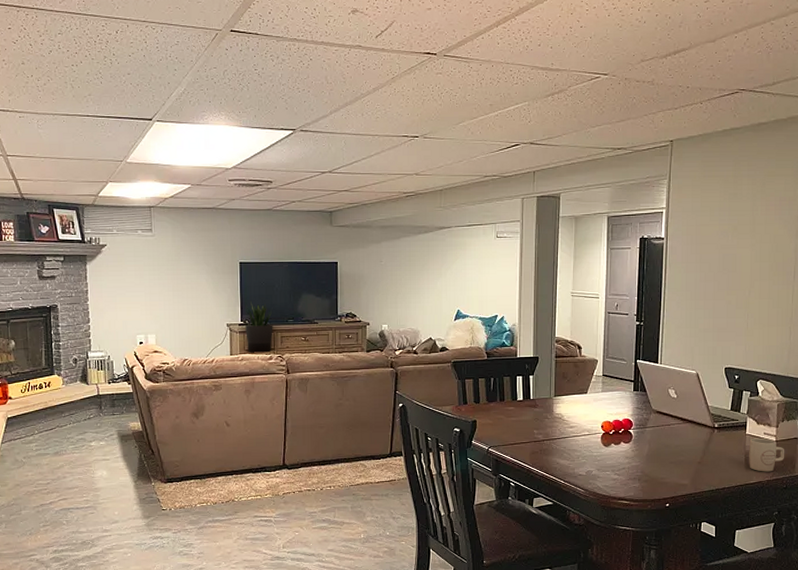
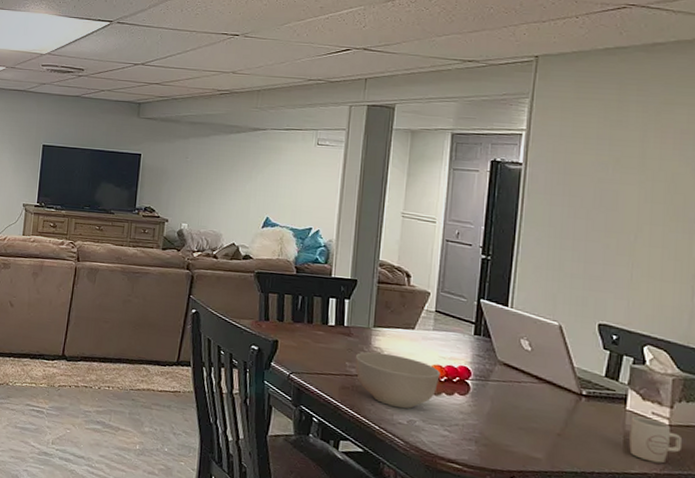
planter: present [245,301,273,353] -> none [40,184,70,238]
bowl: none [542,417,609,462] -> present [355,352,440,409]

